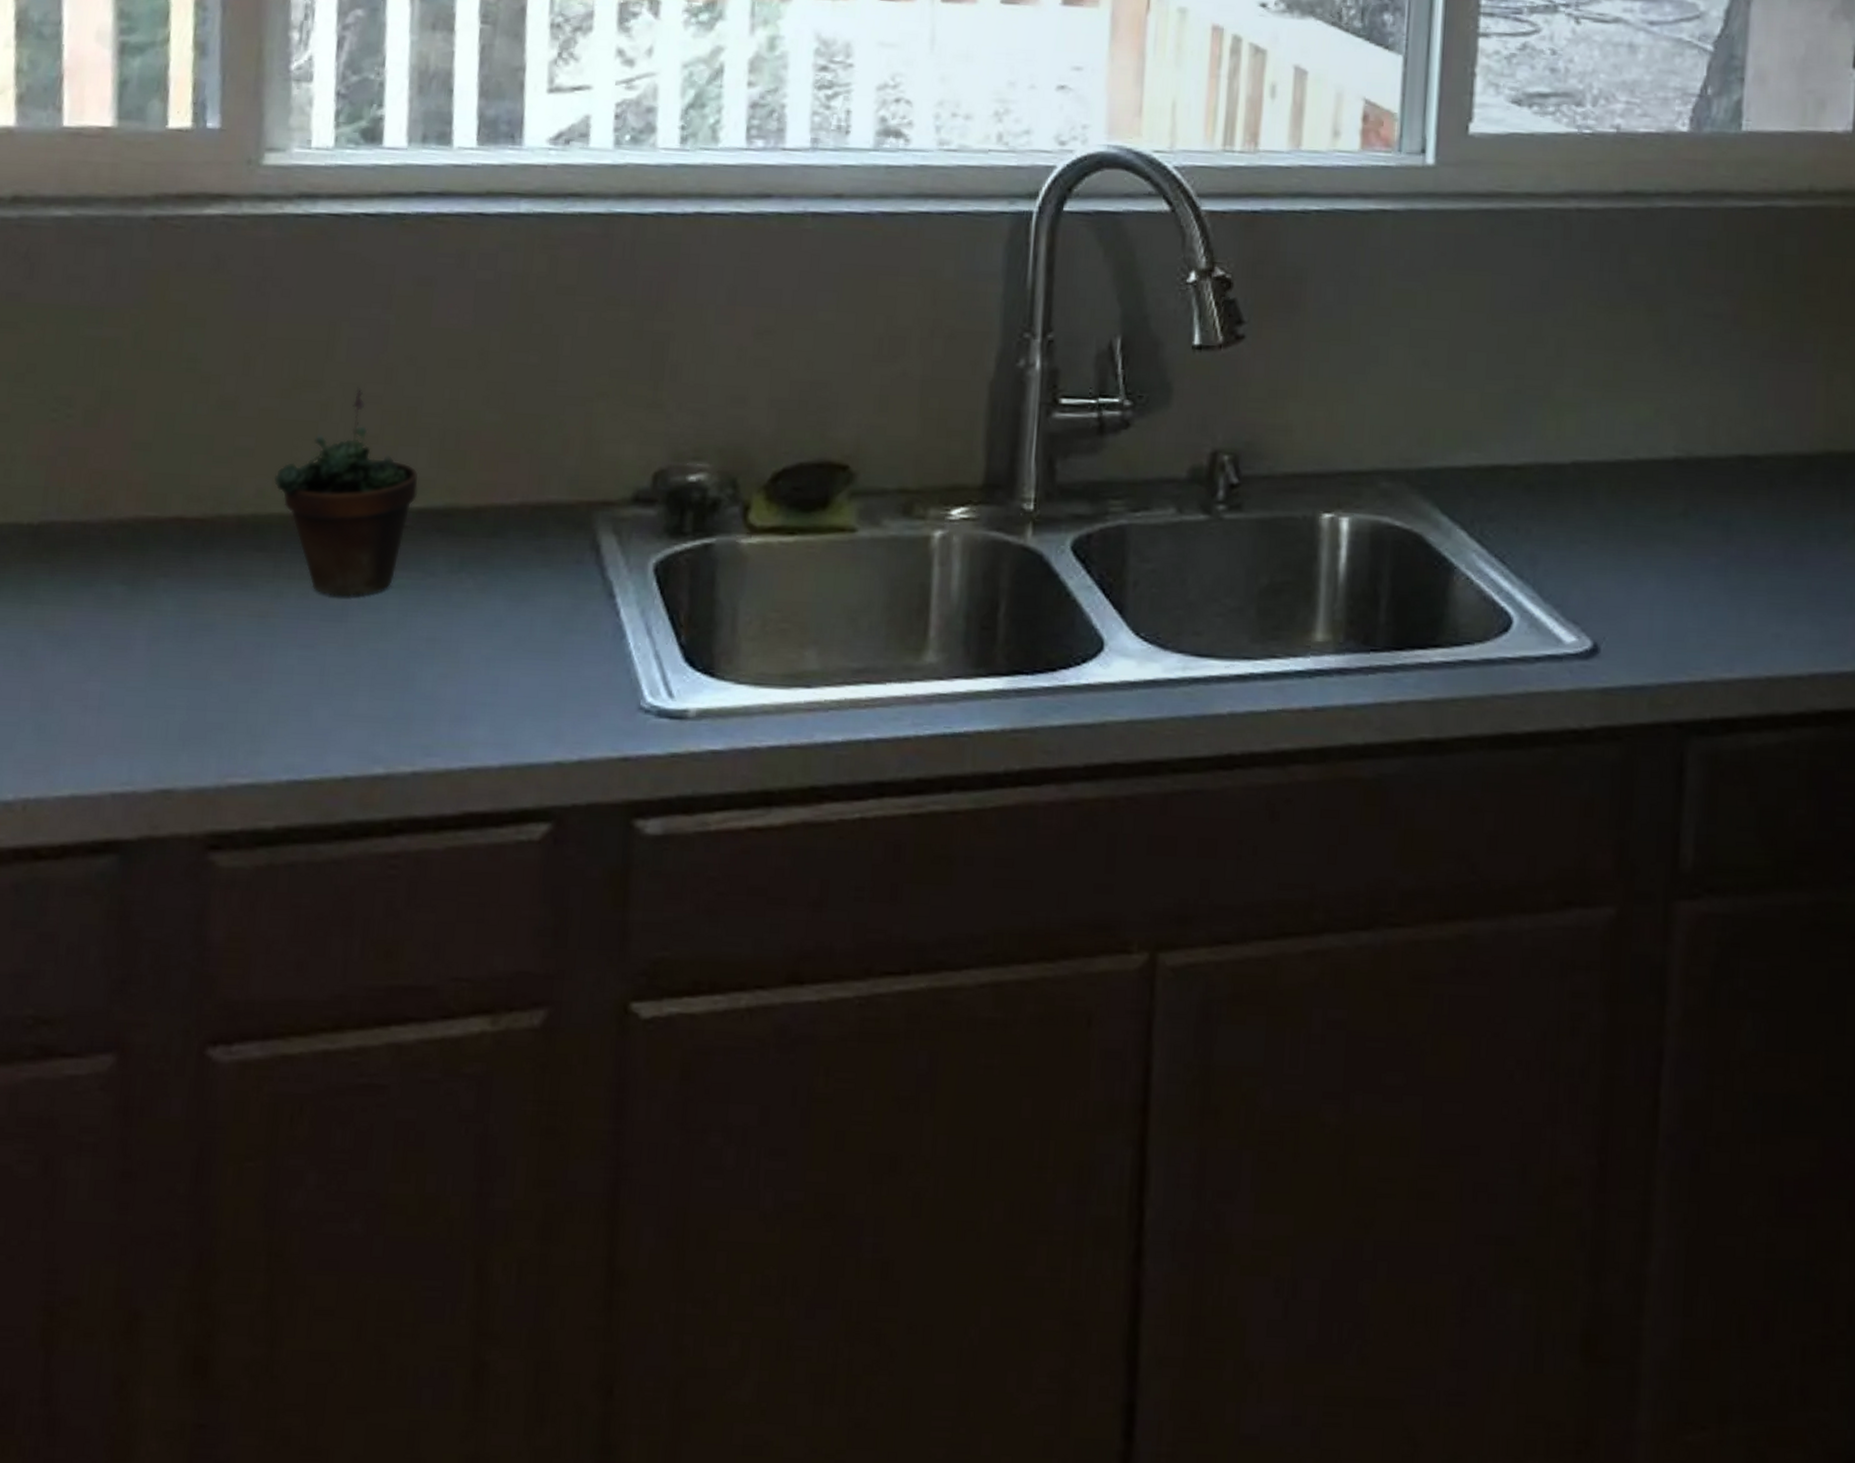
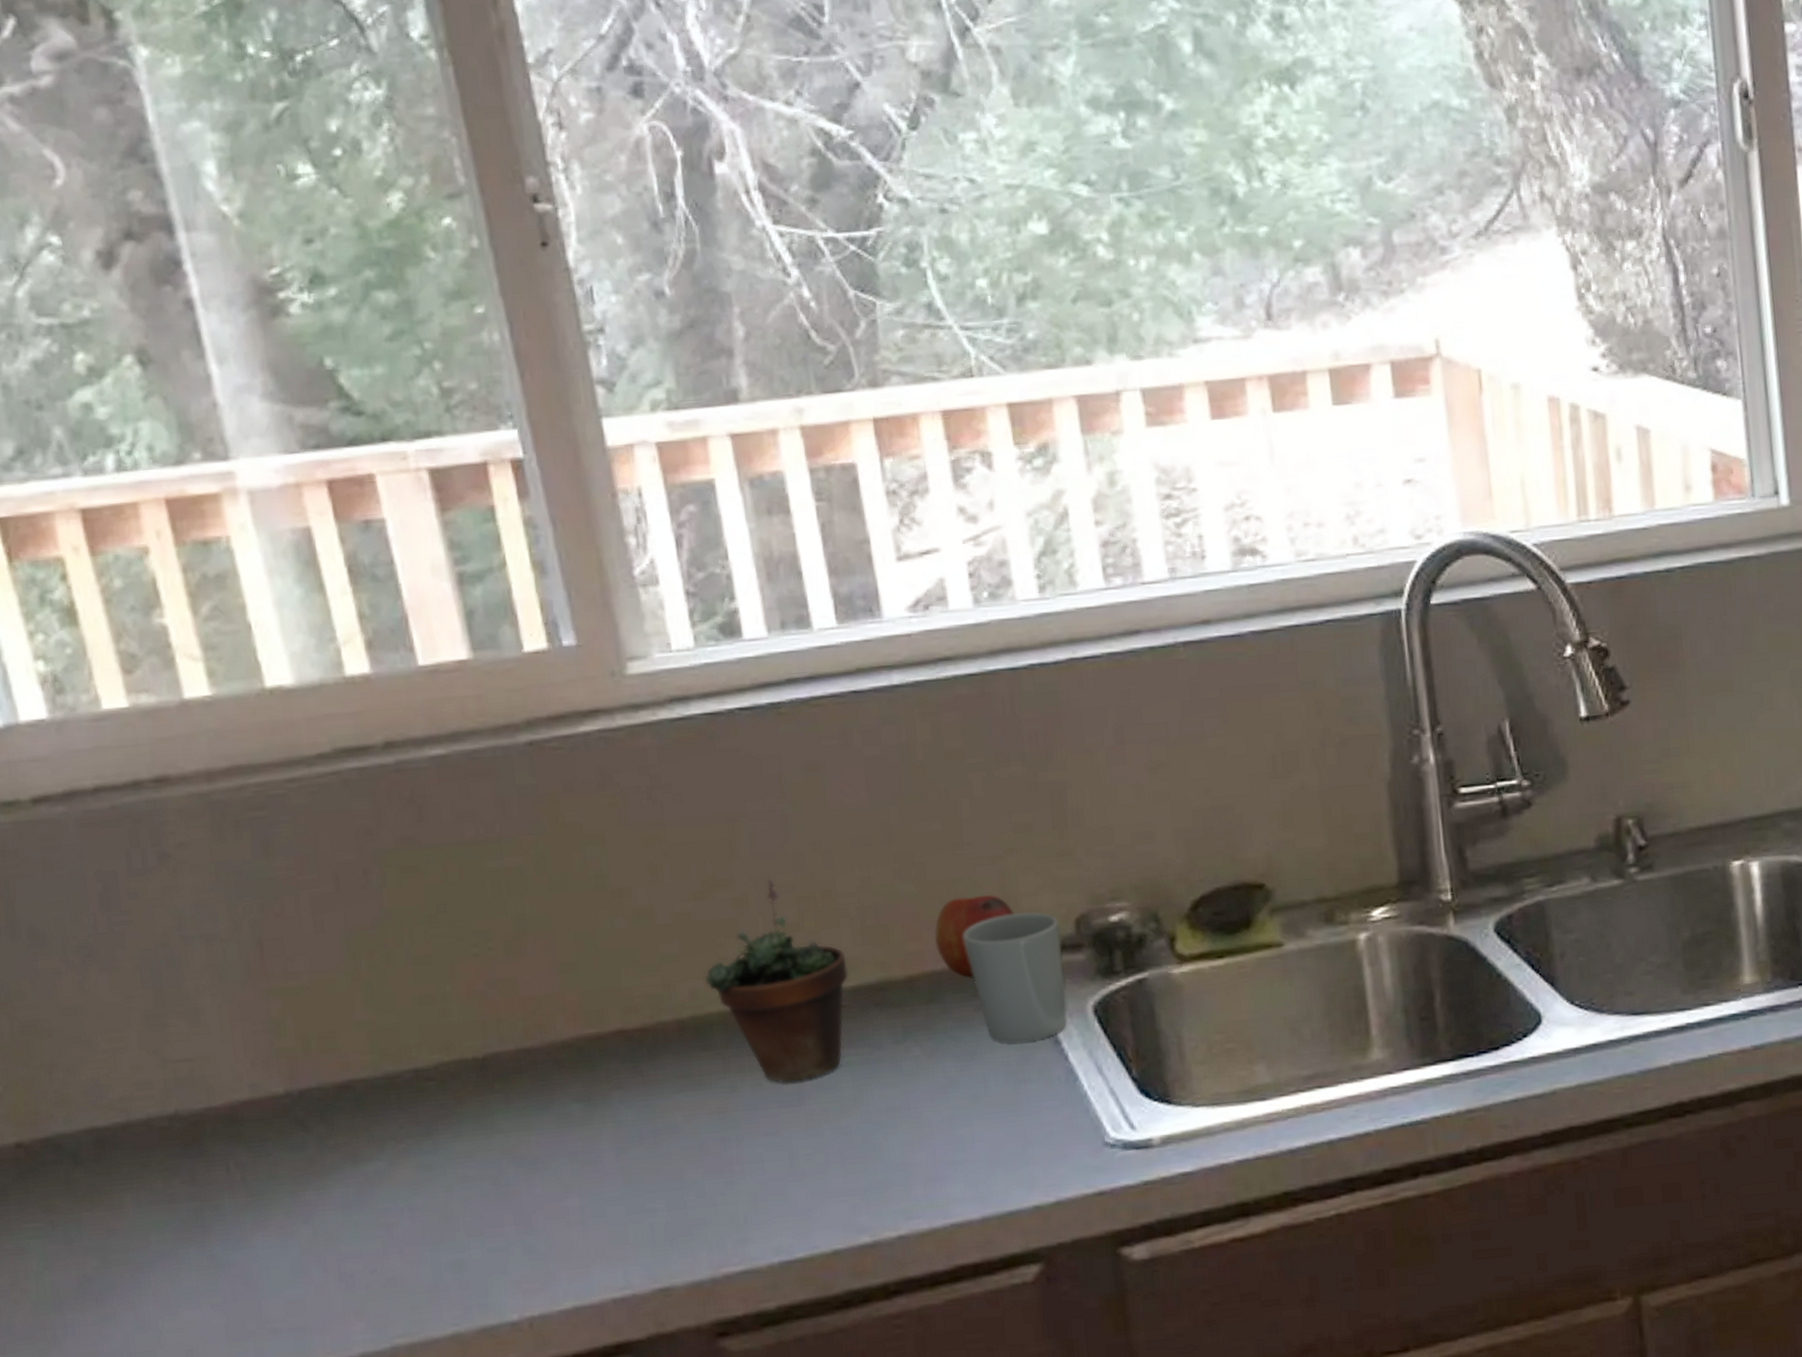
fruit: none [509,434,594,518] -> present [934,894,1014,979]
mug: none [537,458,637,591] -> present [962,912,1069,1044]

